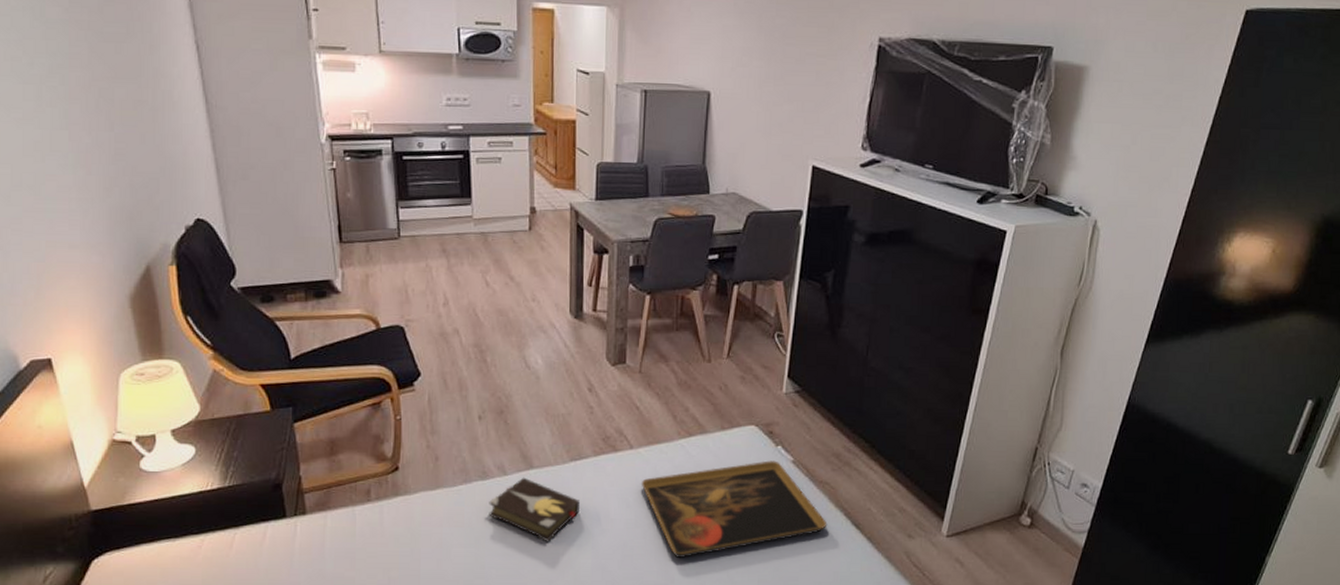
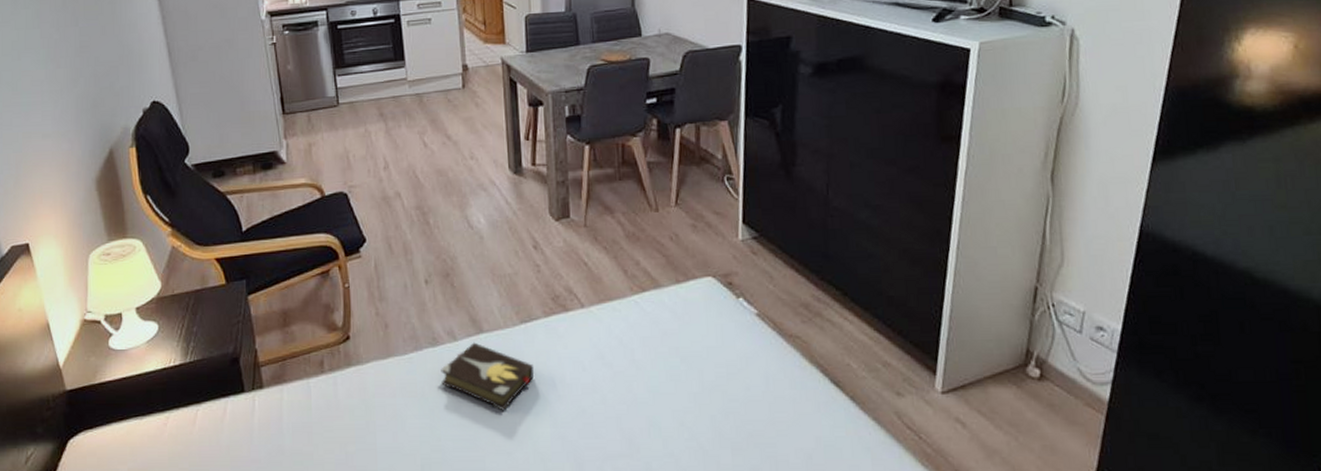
decorative tray: present [641,460,828,559] -> none [595,314,803,426]

